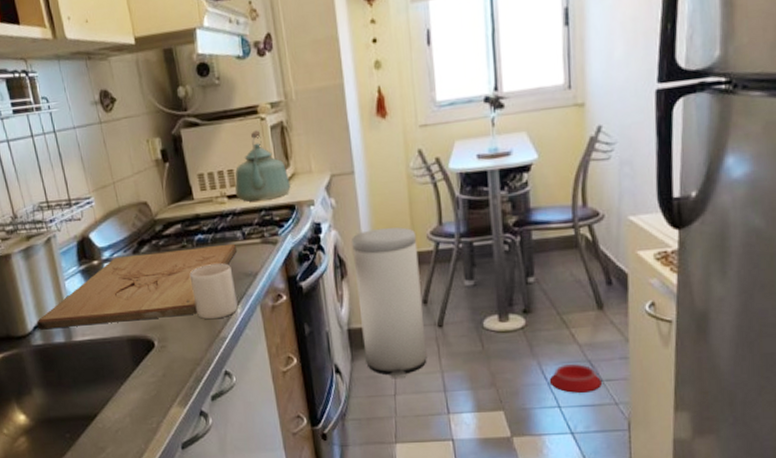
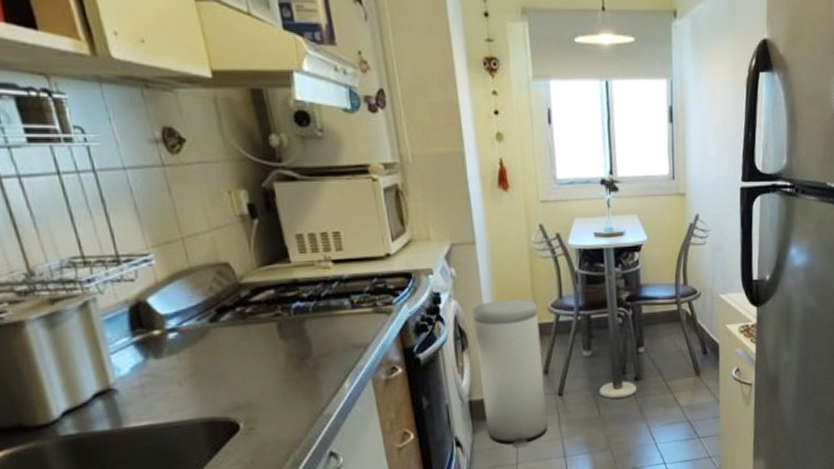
cutting board: present [37,243,238,330] -> none [66,312,345,416]
mug: present [189,263,238,320] -> none [285,334,345,396]
kettle: present [235,130,291,202] -> none [341,191,407,268]
pet bowl: present [550,363,602,394] -> none [657,424,699,451]

